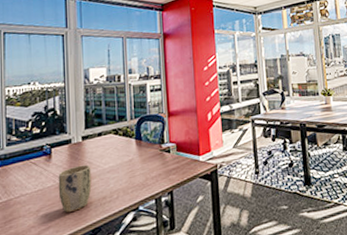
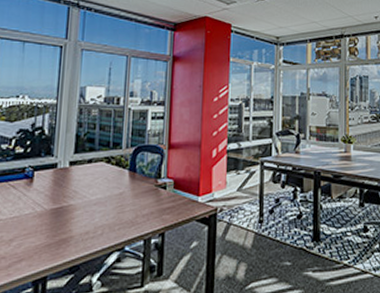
plant pot: present [58,164,92,212] -> none [36,193,76,245]

